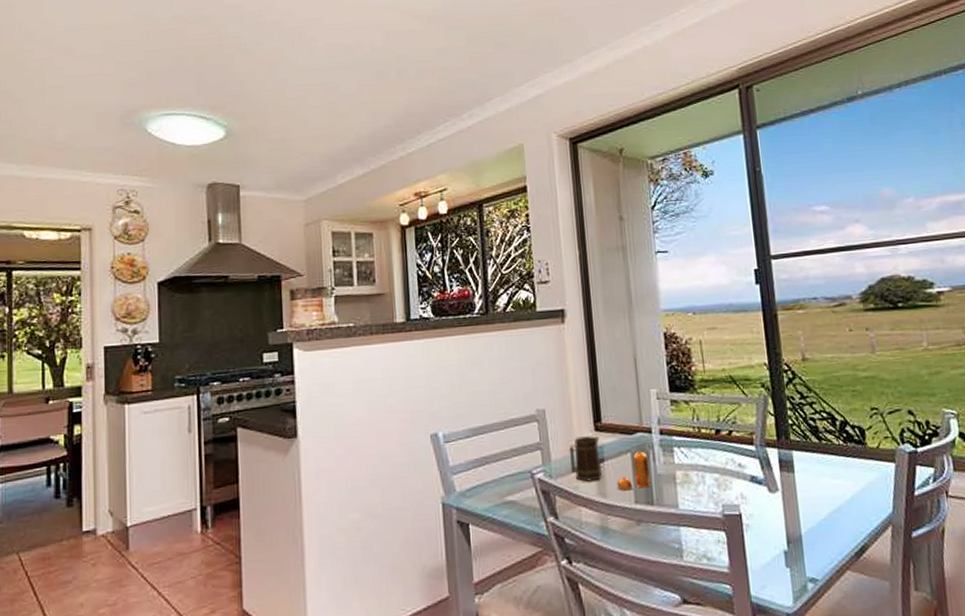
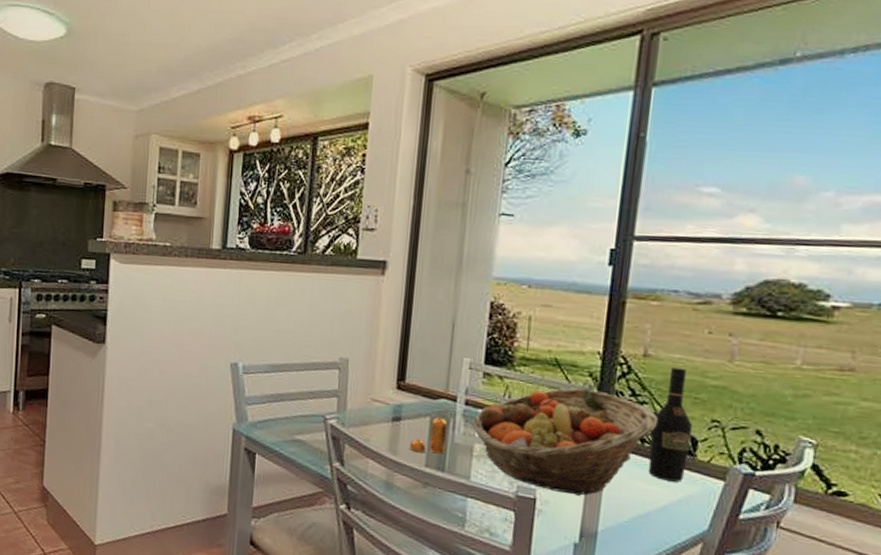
mug: present [568,435,603,482] -> none [364,391,400,438]
fruit basket: none [669,398,828,503] -> present [471,388,658,496]
wine bottle: none [824,366,862,473] -> present [648,367,692,482]

